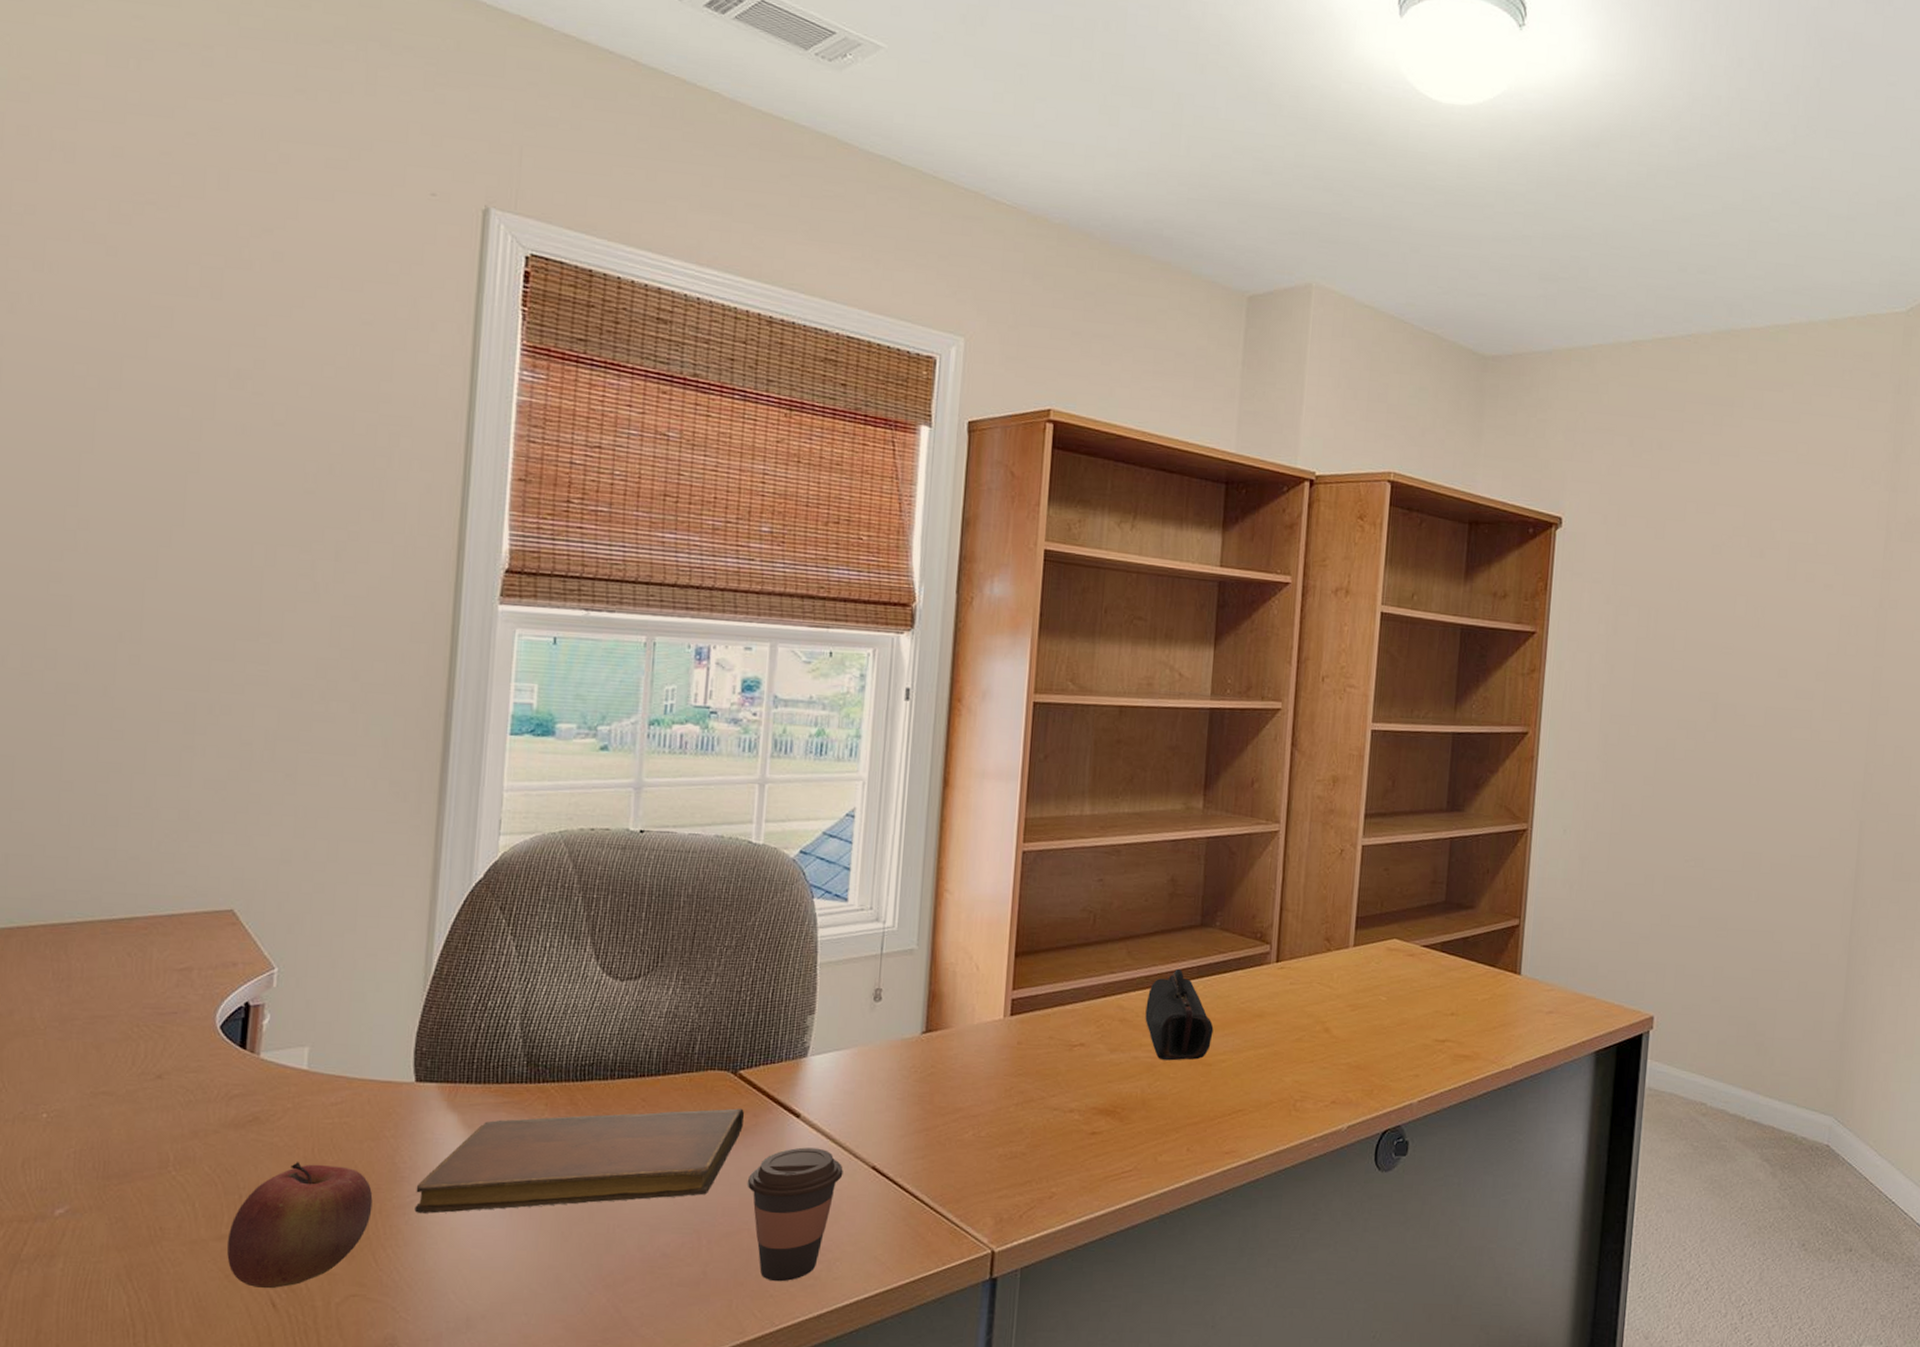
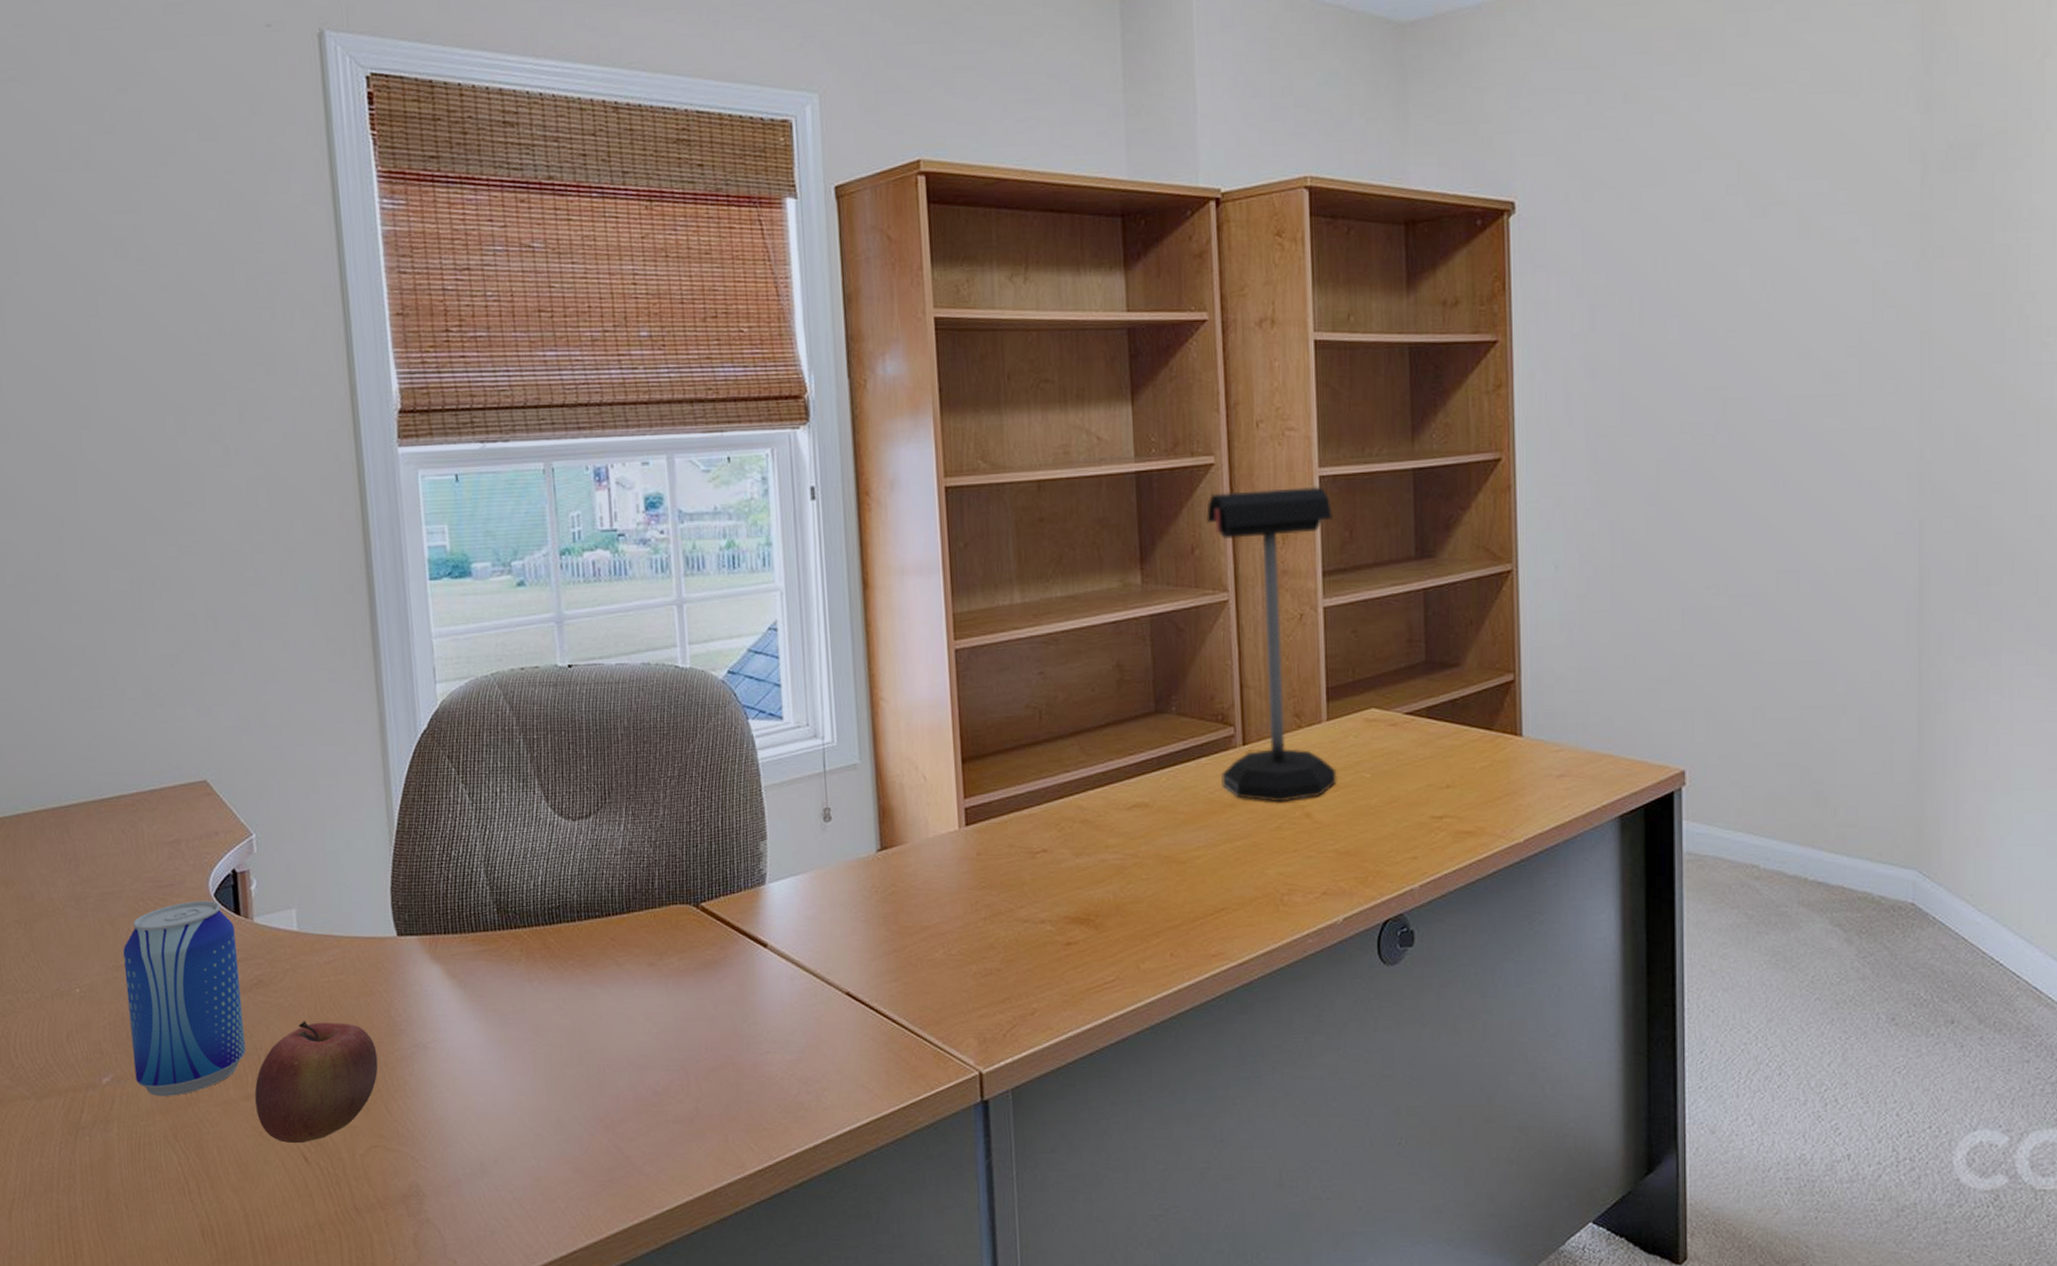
beer can: none [94,1031,237,1233] -> present [123,900,246,1096]
notebook: present [414,1108,744,1214] -> none [414,942,713,1064]
coffee cup: present [747,1147,843,1282] -> none [725,977,818,1115]
pencil case: present [1145,968,1214,1061] -> none [1107,761,1183,861]
desk lamp: none [1253,735,1380,1017] -> present [1206,486,1337,803]

